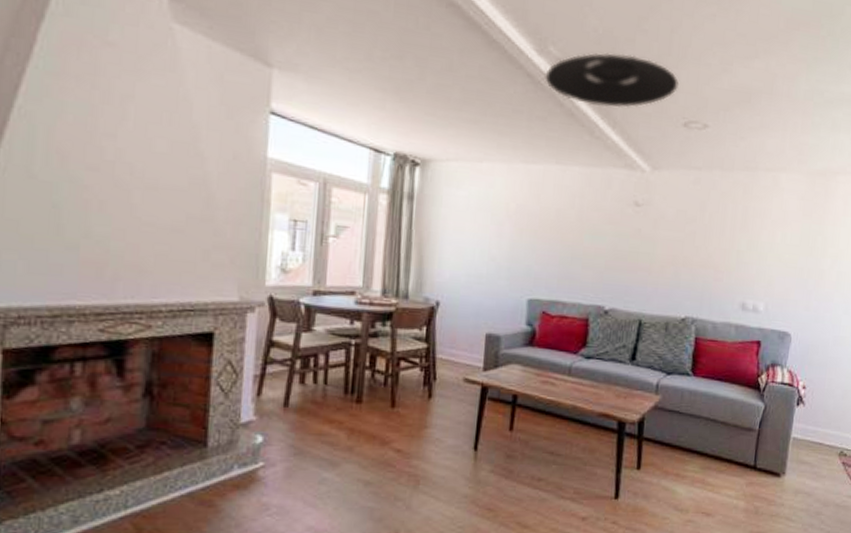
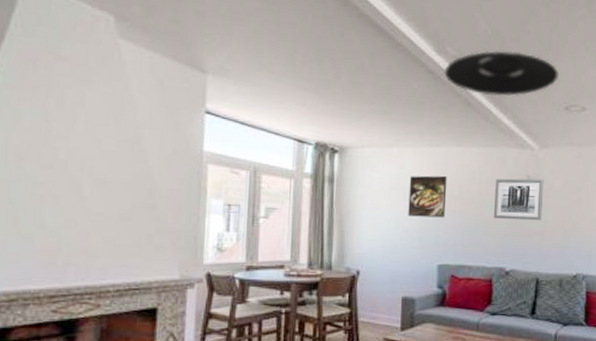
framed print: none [496,196,543,246] -> present [408,175,448,218]
wall art: none [594,203,655,254] -> present [494,178,544,220]

